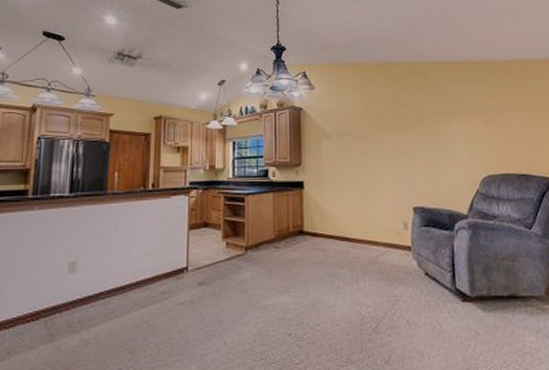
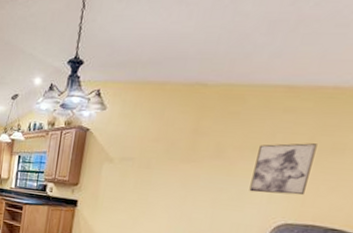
wall art: none [448,105,493,151] -> present [249,143,317,196]

